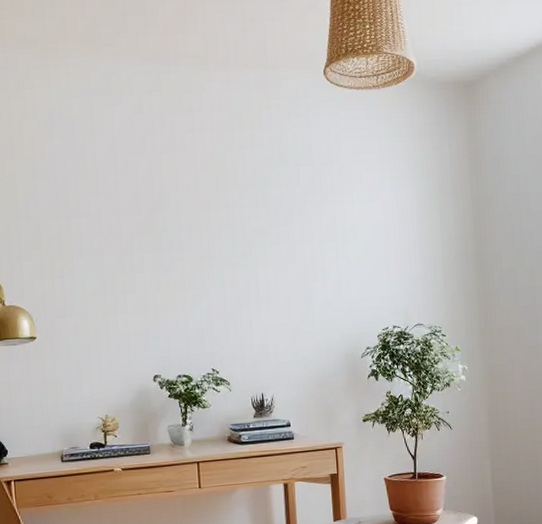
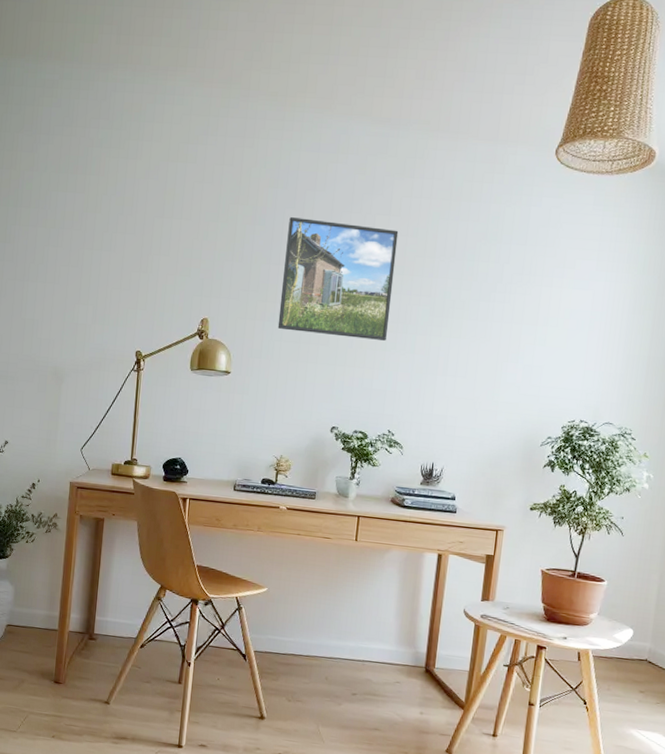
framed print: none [72,165,194,284] -> present [277,217,399,341]

